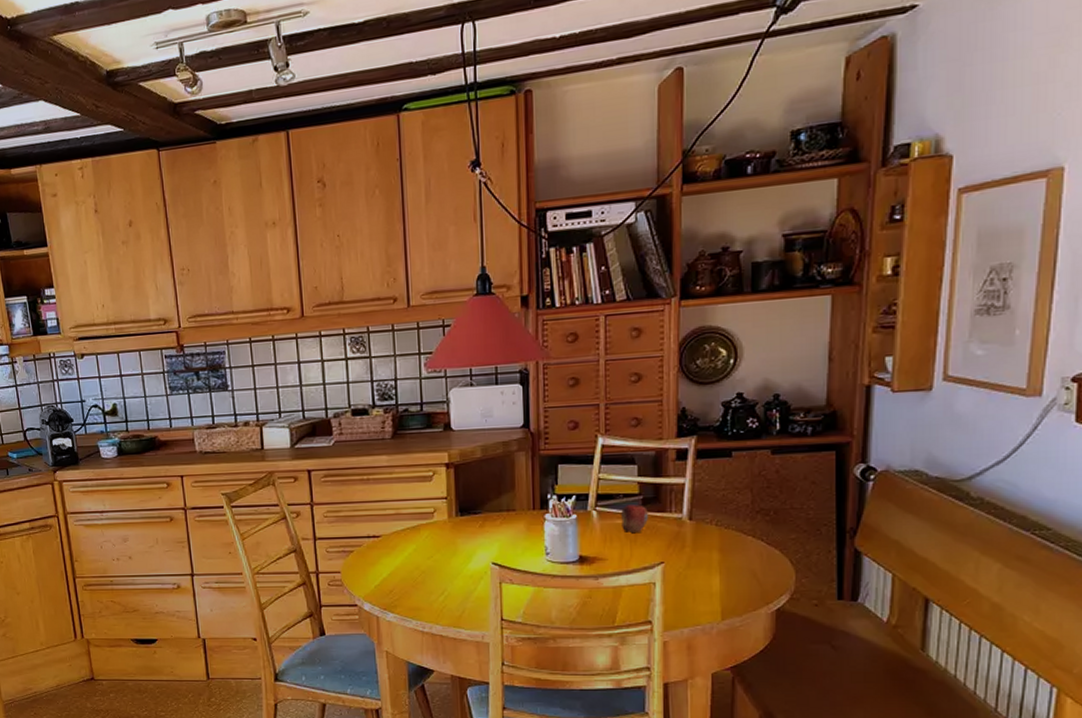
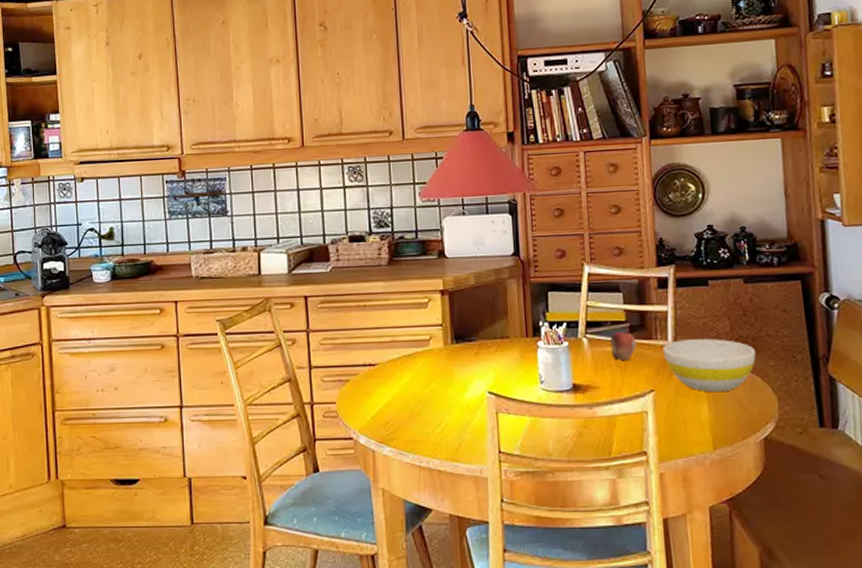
bowl: none [676,511,776,565] -> present [663,339,756,393]

